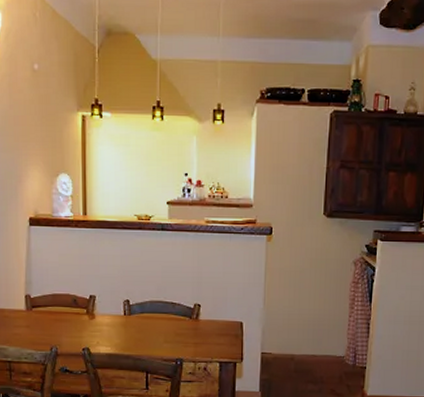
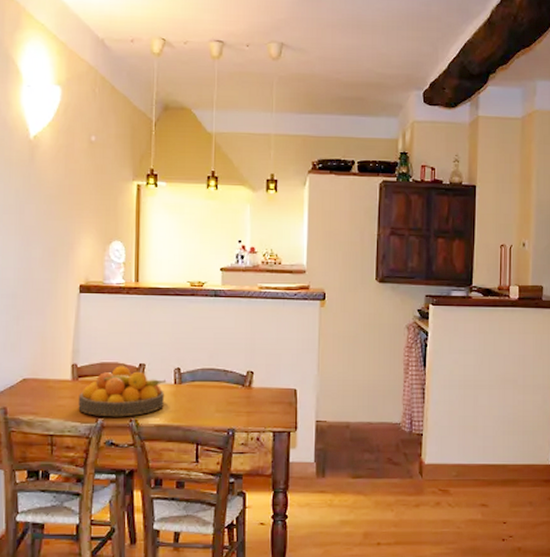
fruit bowl: none [33,297,117,346] -> present [78,366,167,417]

